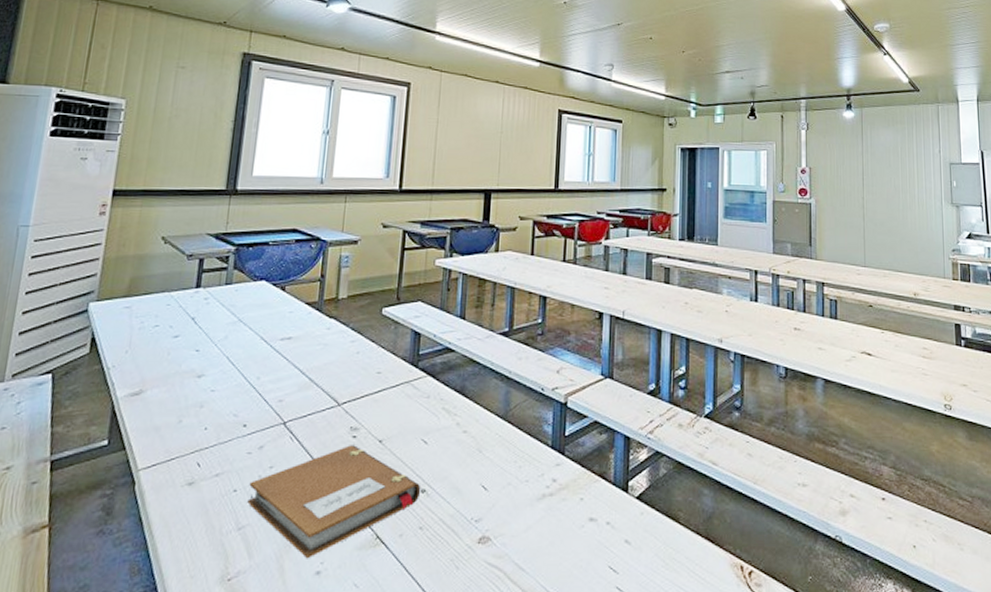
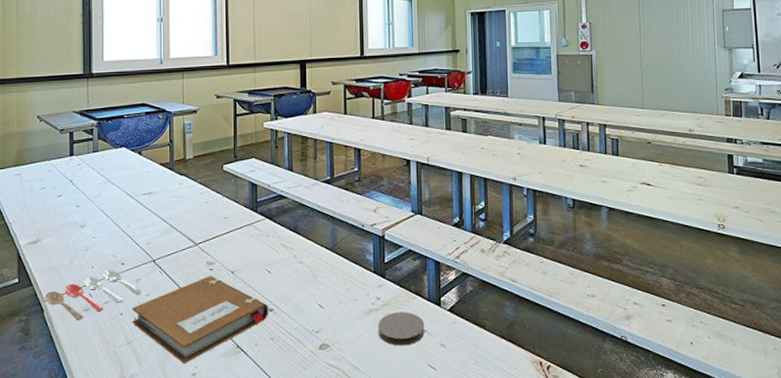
cooking utensil: none [139,433,266,497] -> present [45,270,143,320]
coaster: none [551,498,608,541] -> present [378,312,425,346]

